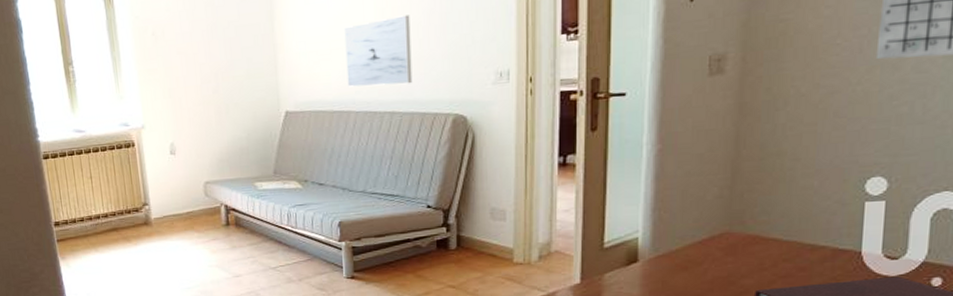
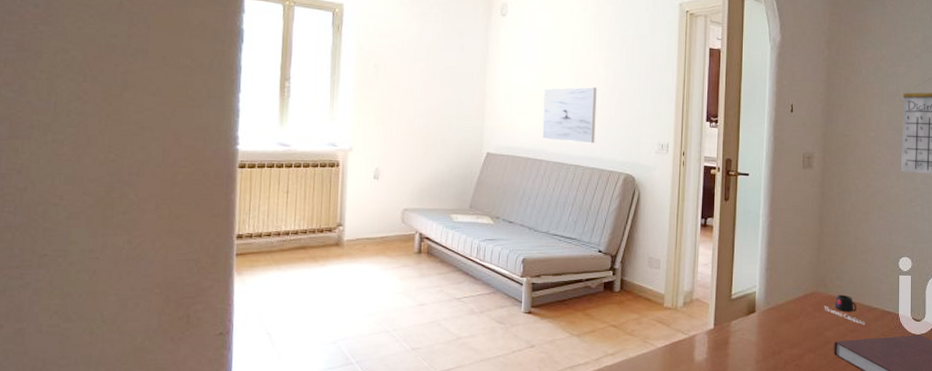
mug: none [740,232,804,269] -> present [824,294,865,326]

